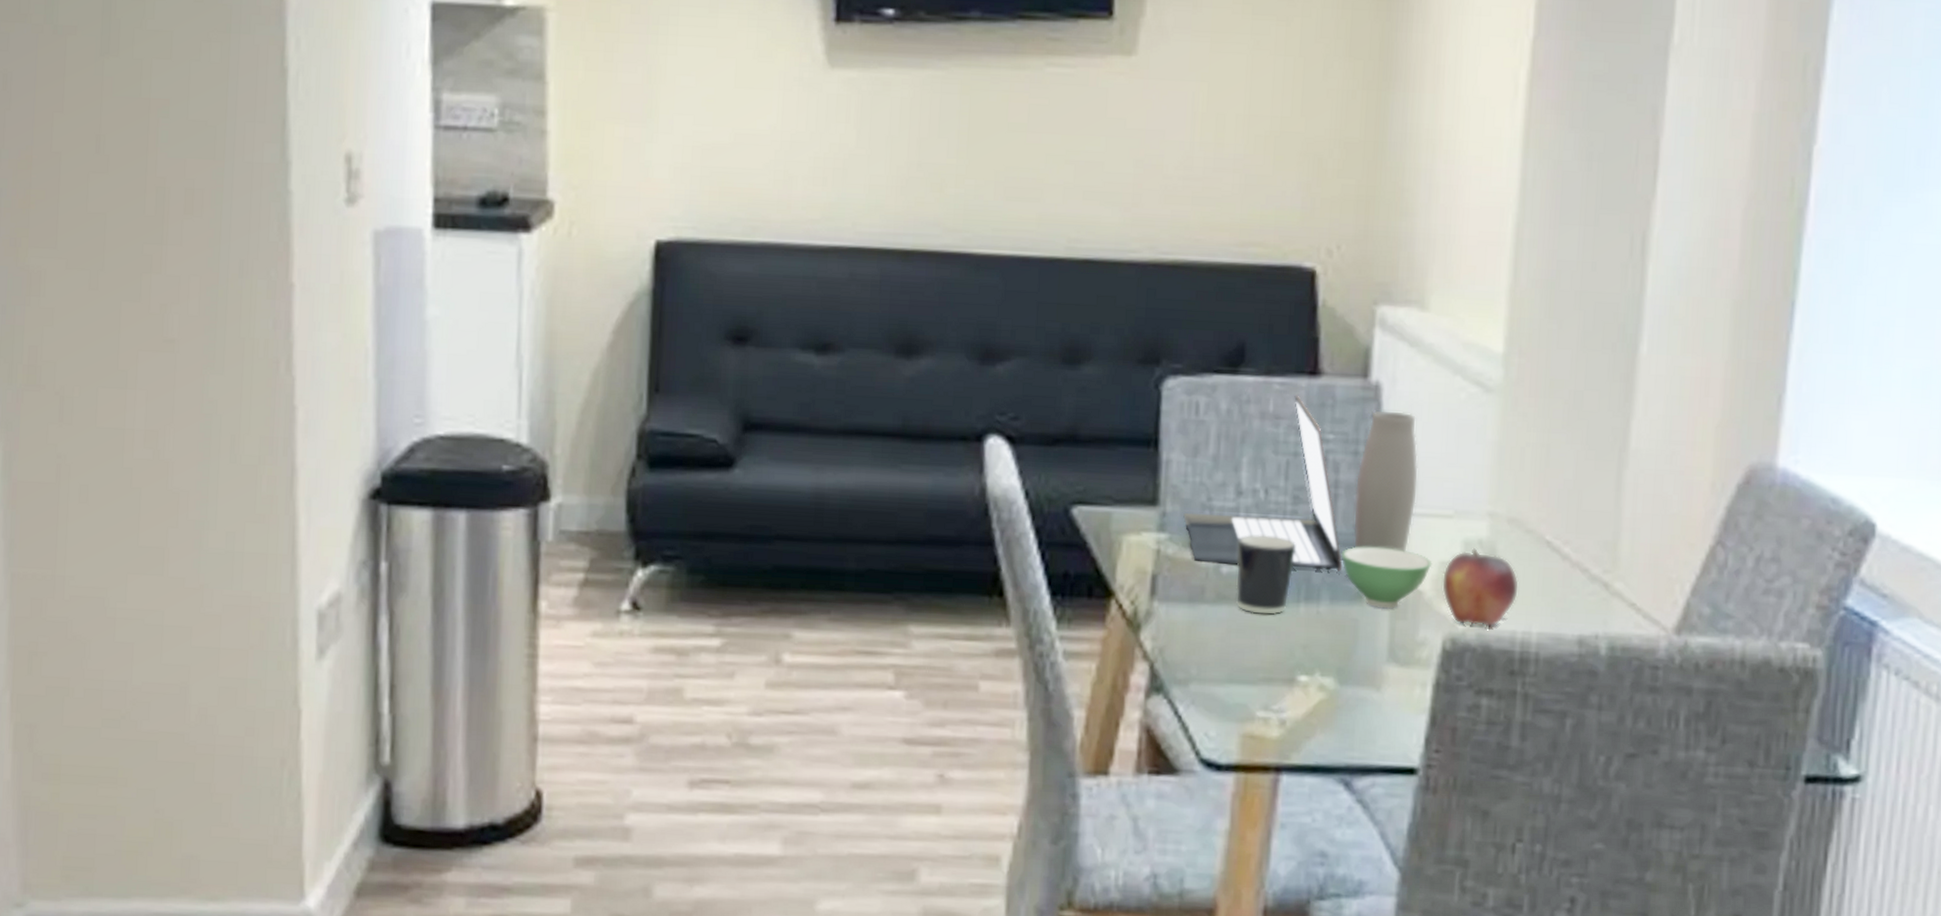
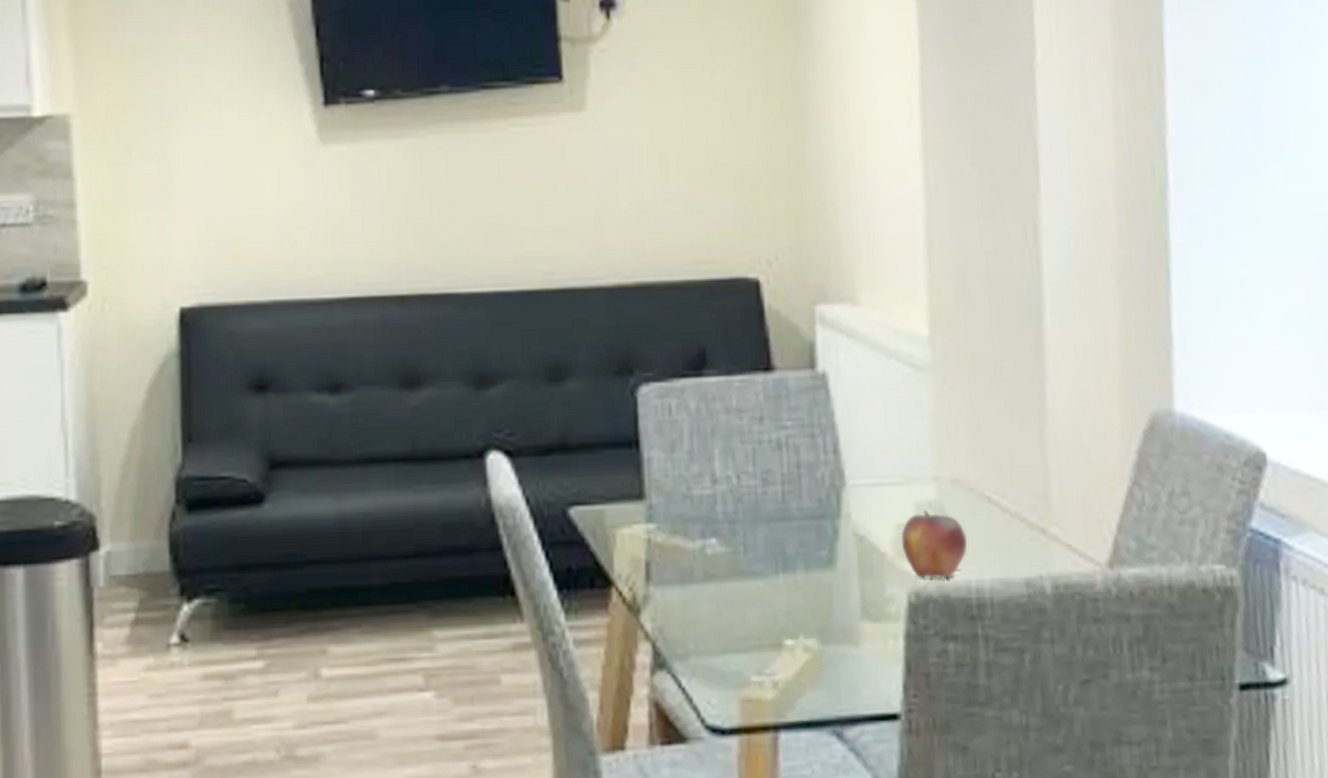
laptop: present [1183,395,1343,572] -> none [667,389,813,546]
mug: present [1236,534,1297,615] -> none [718,516,770,588]
bowl: present [1341,546,1432,608] -> none [809,516,890,571]
vase: present [1353,410,1419,552] -> none [815,395,870,520]

